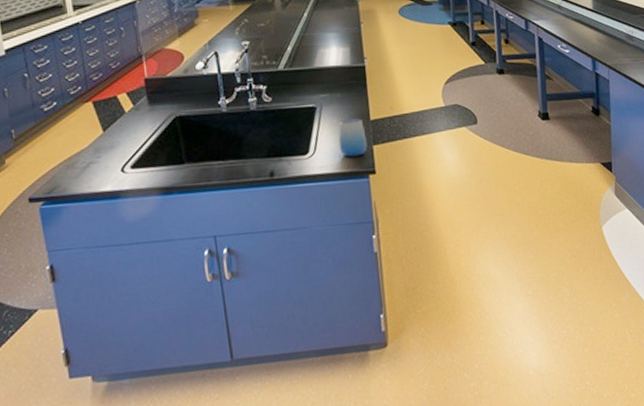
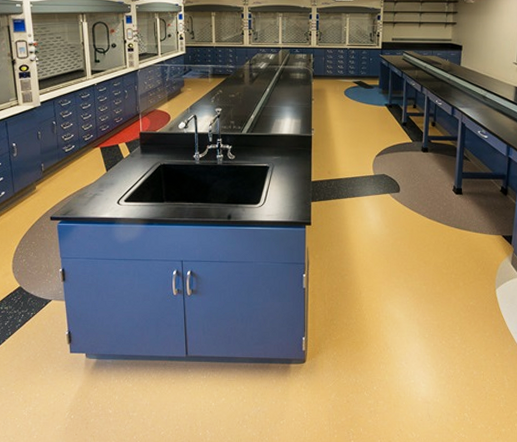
cup: present [338,118,367,157] -> none [284,179,307,210]

